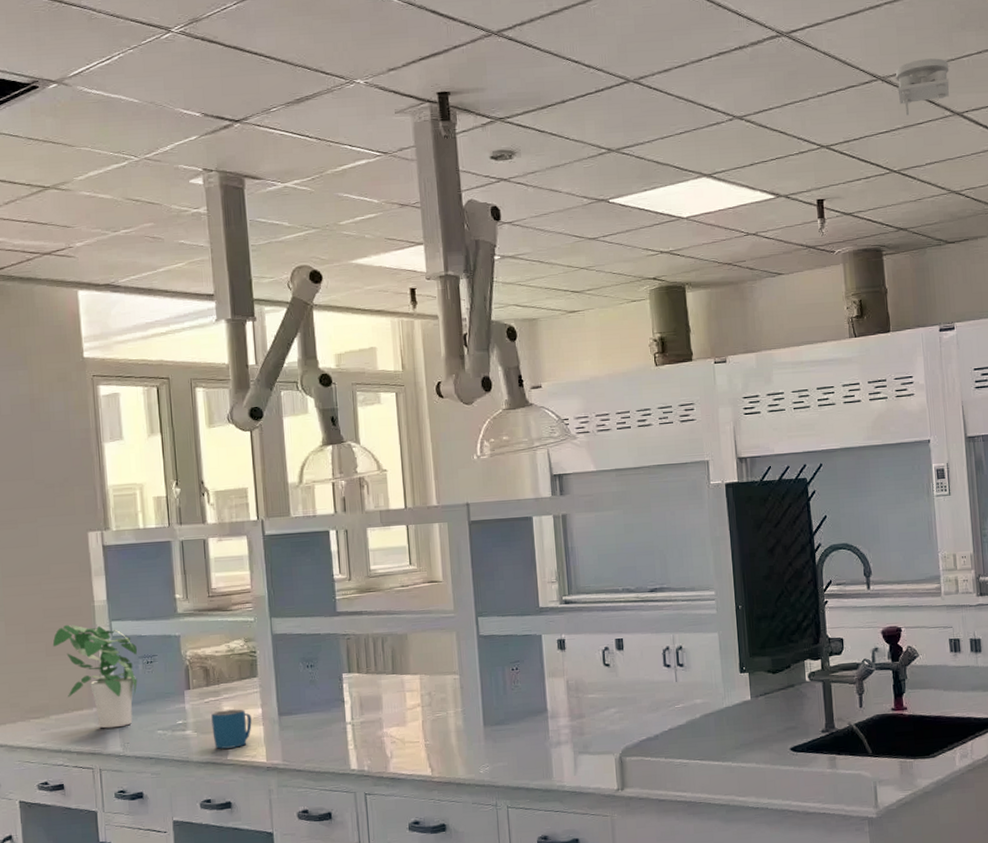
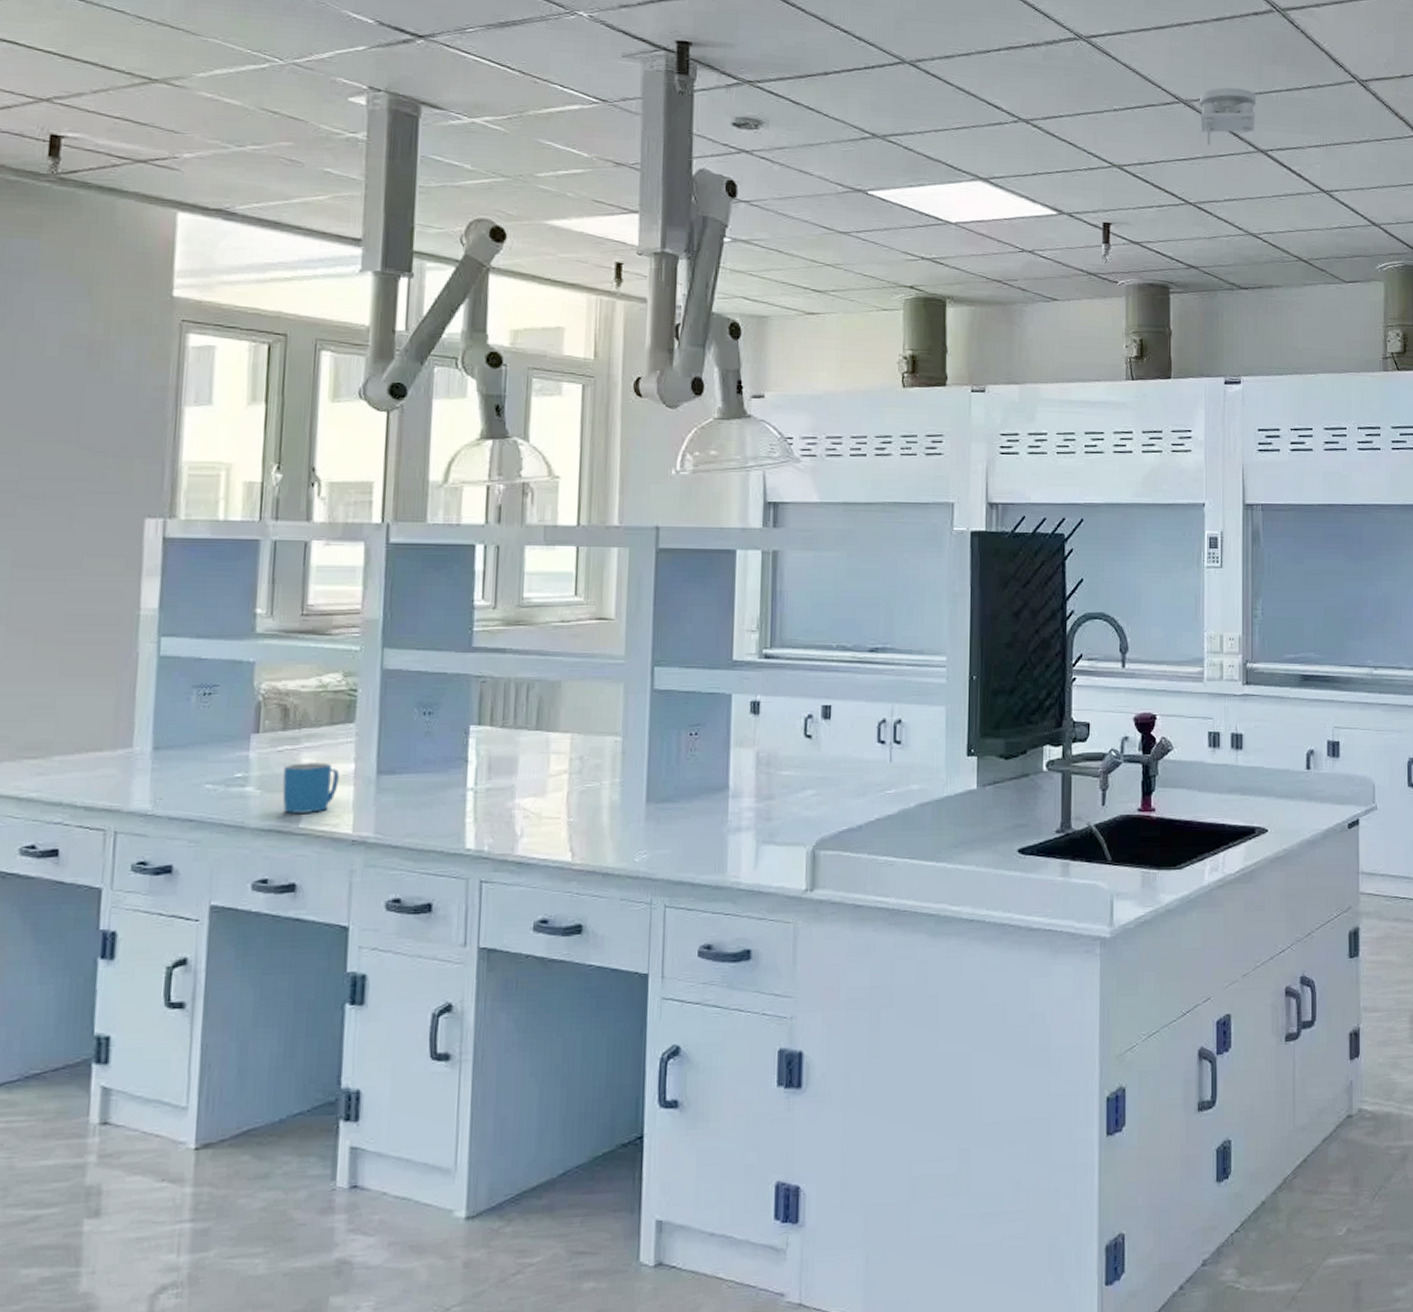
potted plant: present [52,624,138,729] -> none [71,636,192,778]

